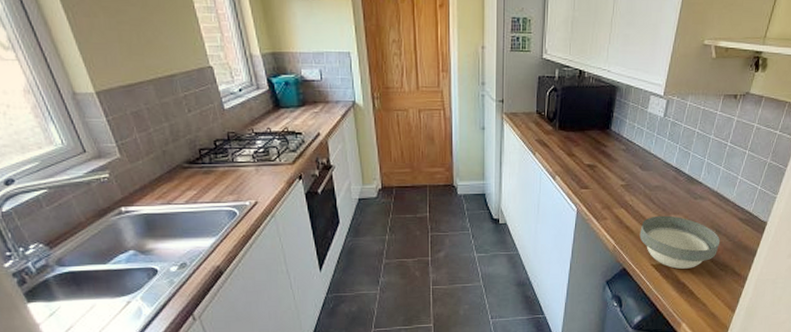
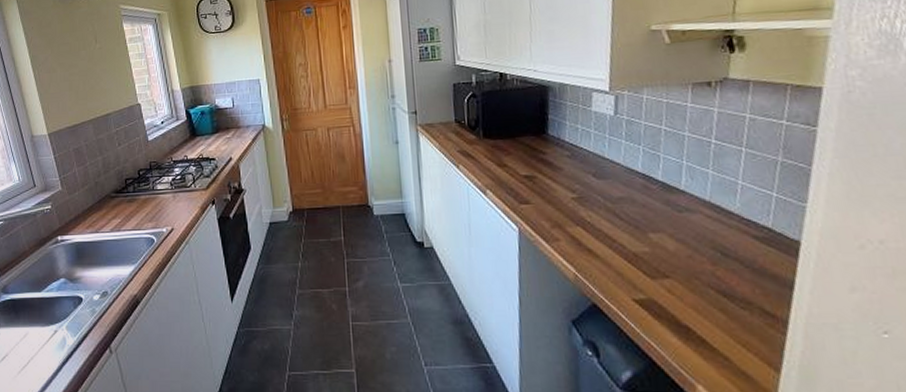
bowl: present [639,215,721,269] -> none [608,234,732,306]

